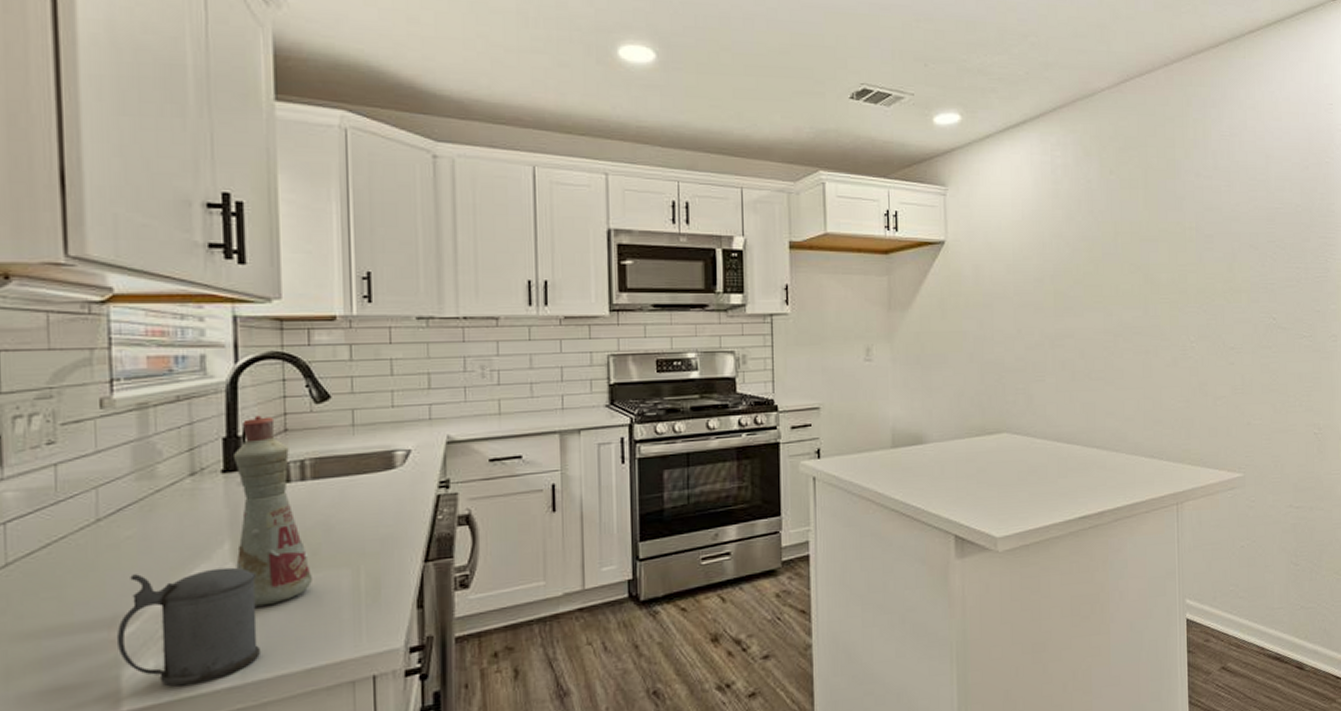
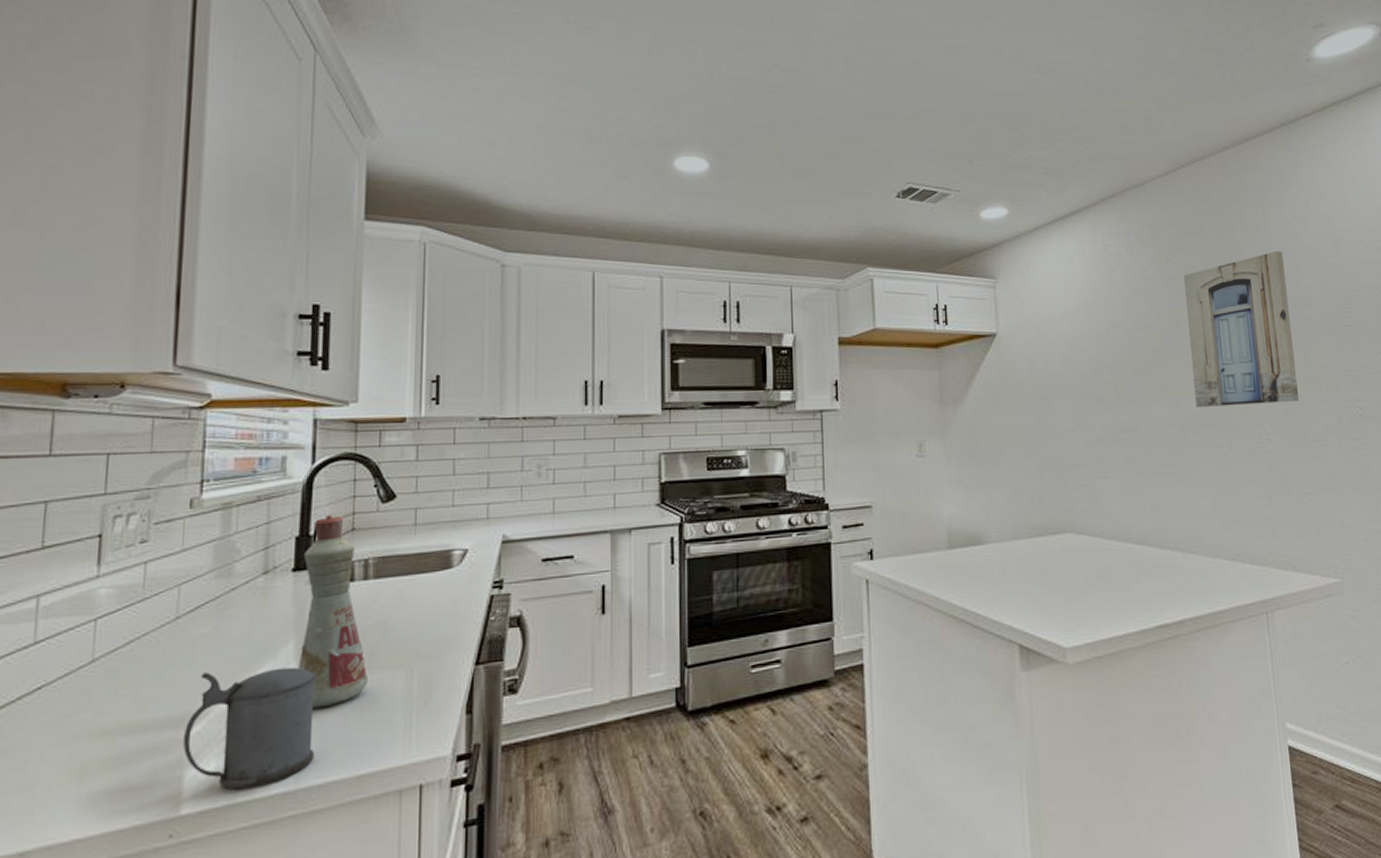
wall art: none [1126,166,1221,316] -> present [1184,250,1299,407]

